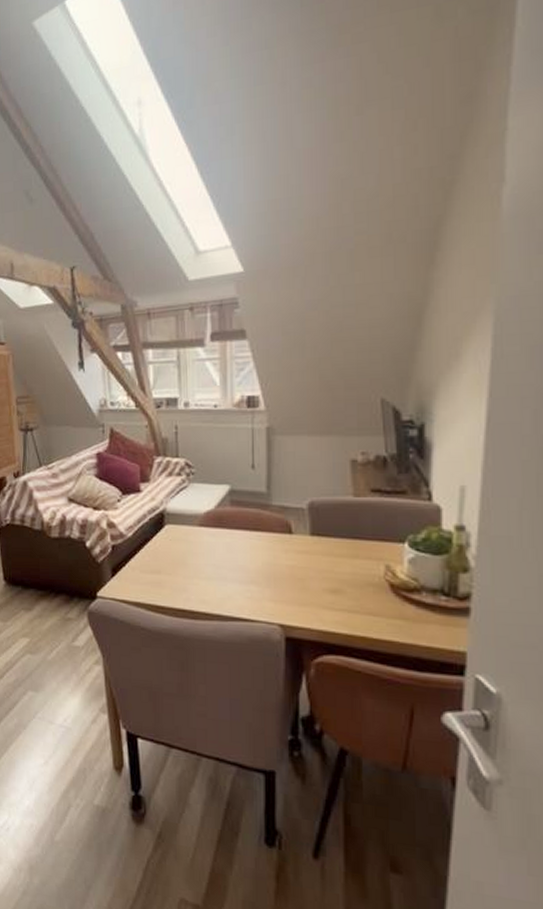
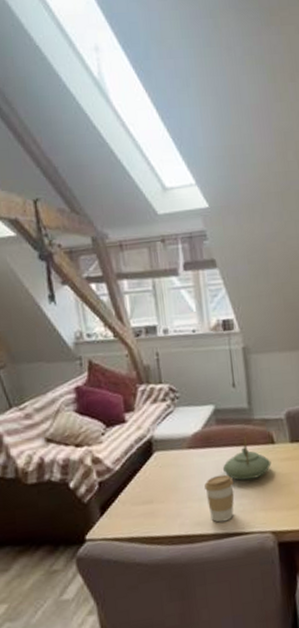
coffee cup: none [213,557,244,605] -> present [204,474,235,523]
teapot: none [232,521,287,568] -> present [222,436,272,481]

